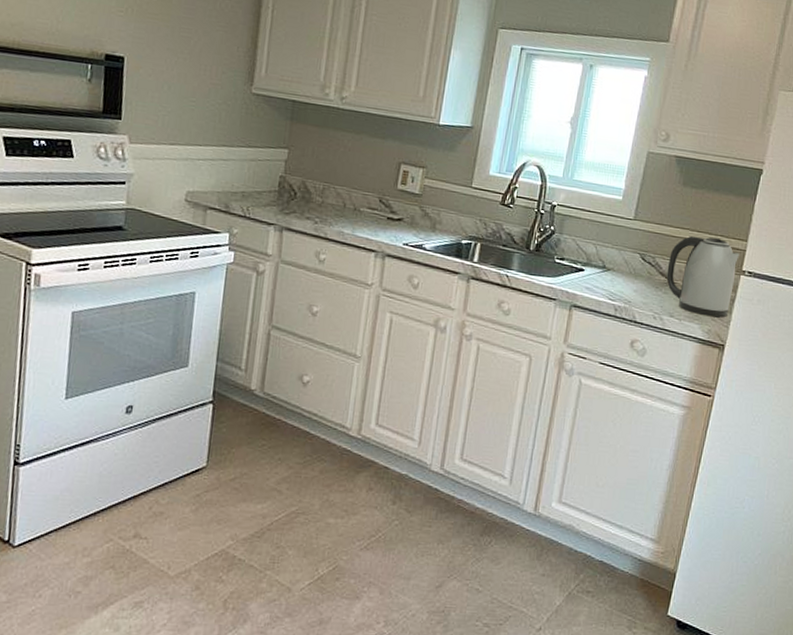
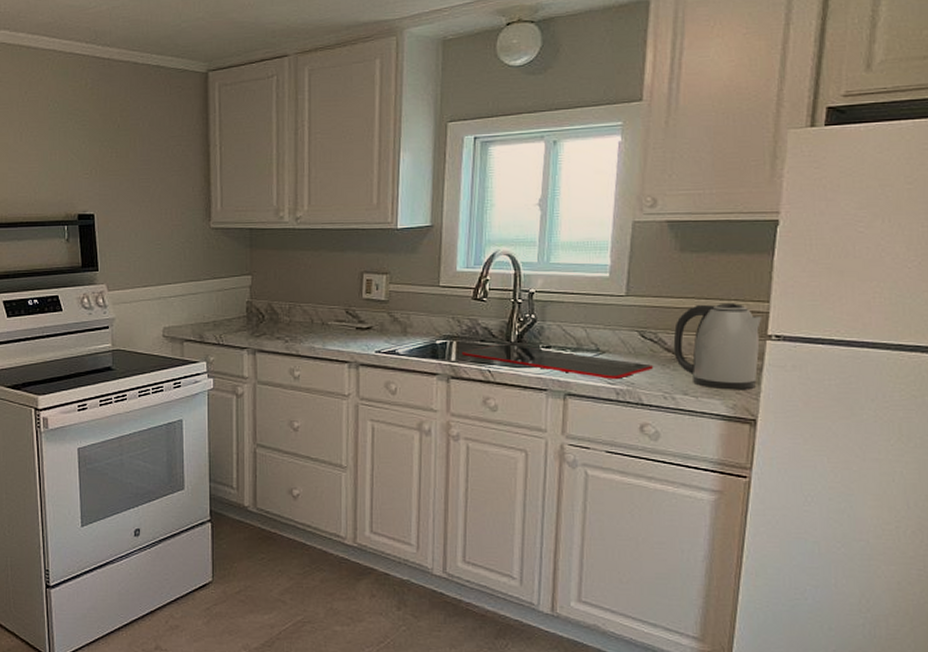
cutting board: none [483,250,648,296] -> present [461,344,653,379]

